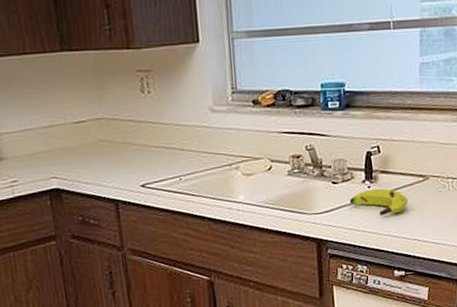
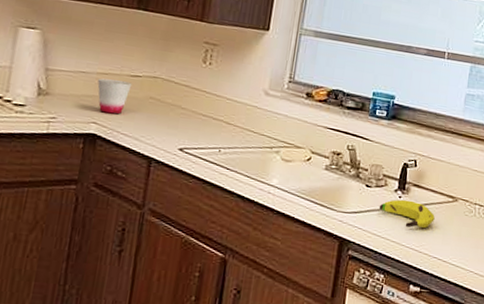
cup: none [45,130,79,166] -> present [97,78,132,115]

